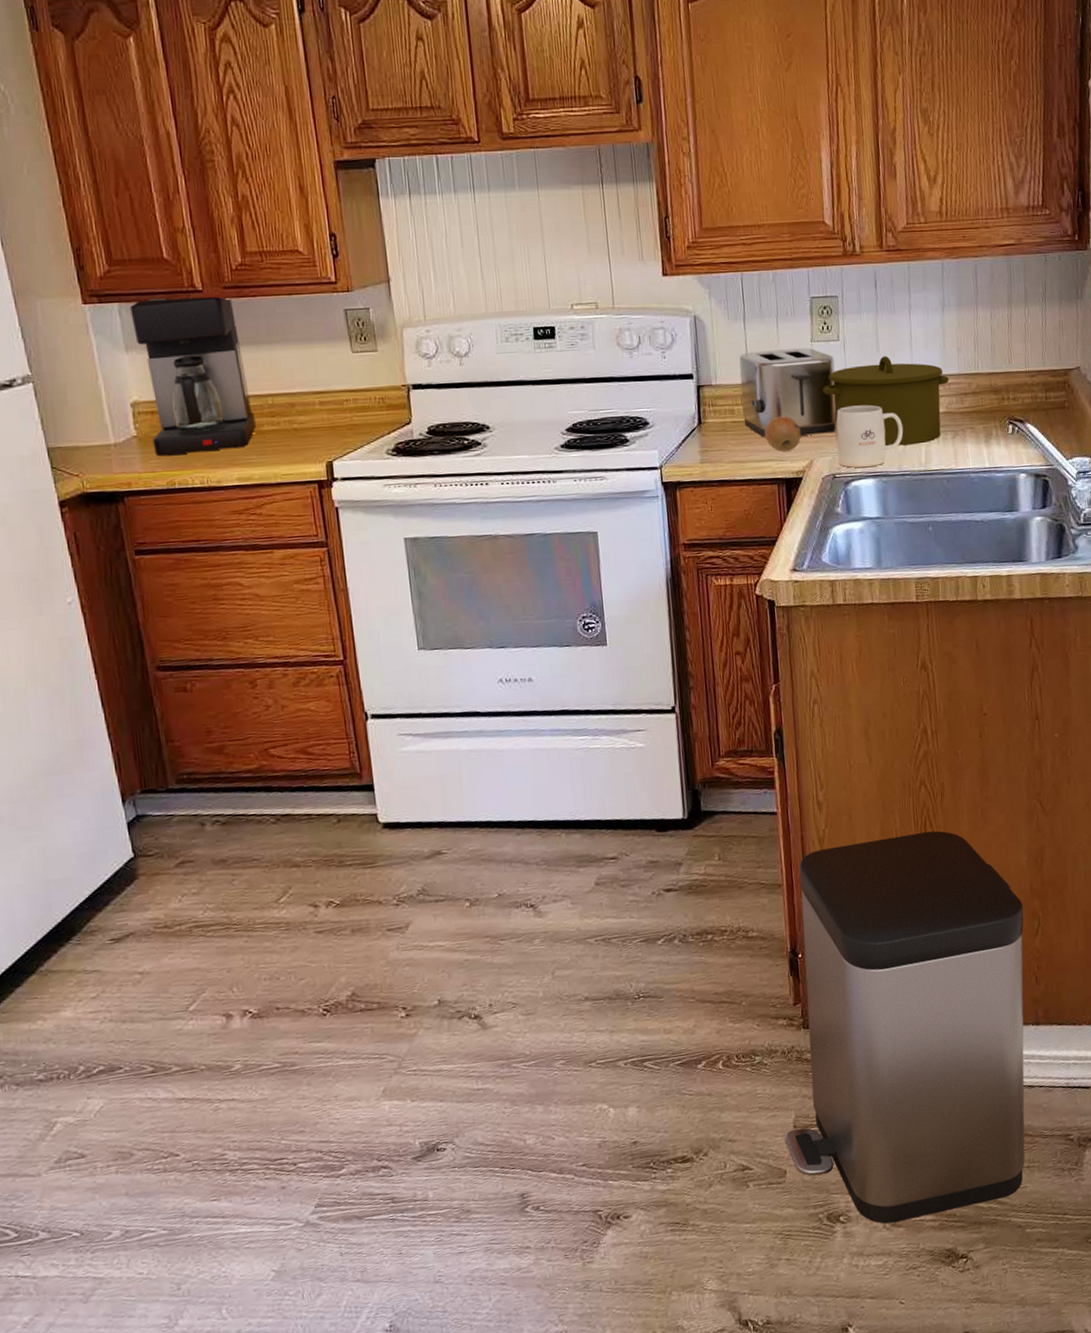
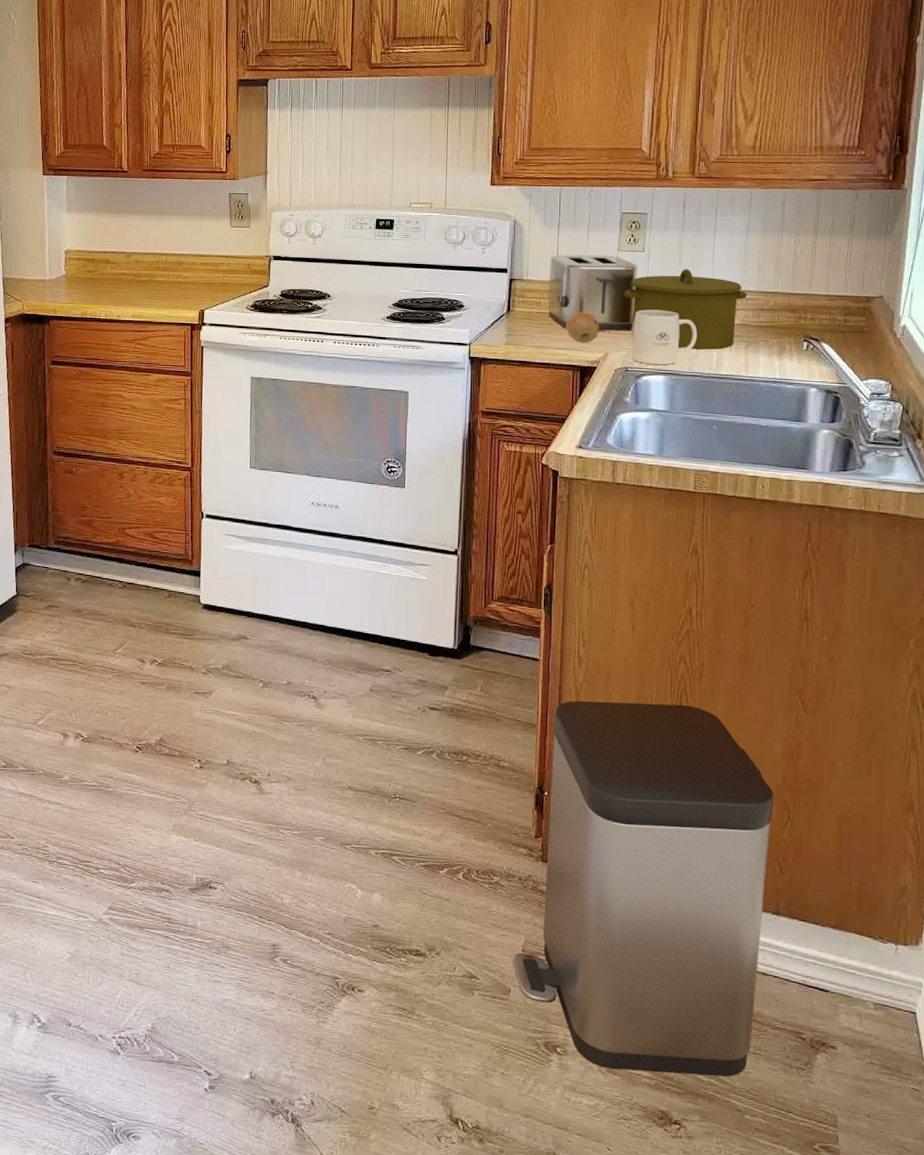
coffee maker: present [130,297,256,457] -> none [74,174,152,293]

